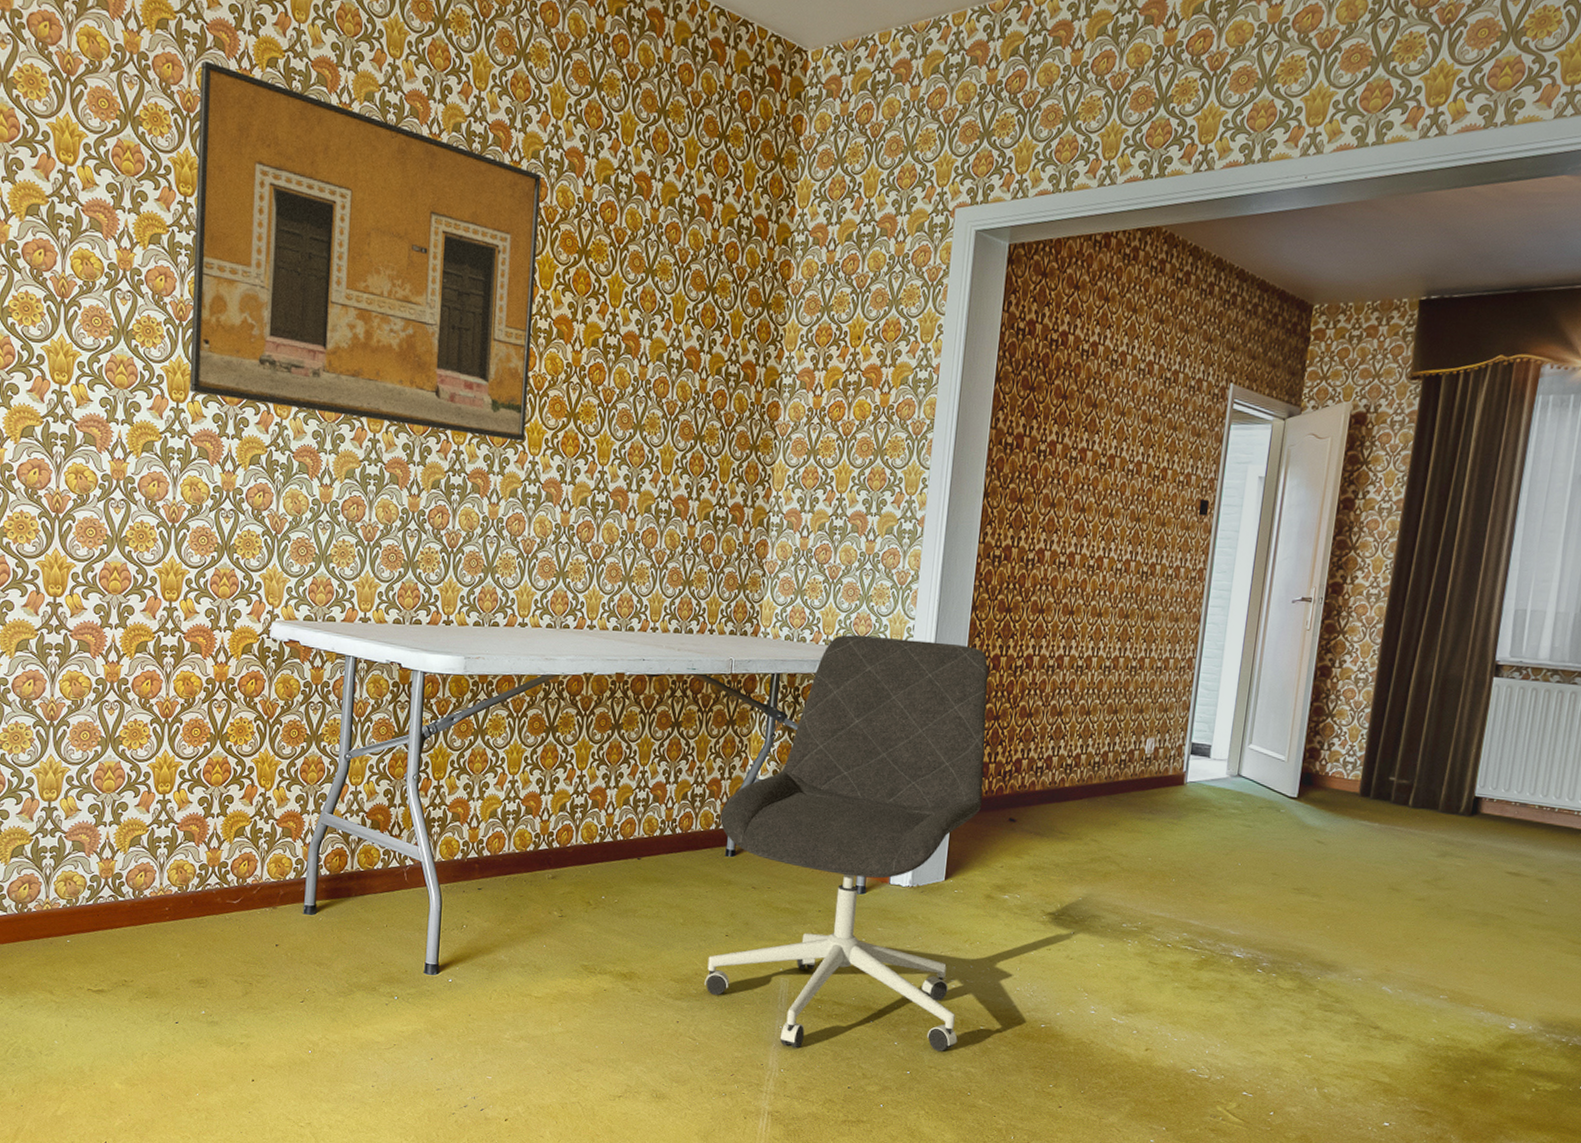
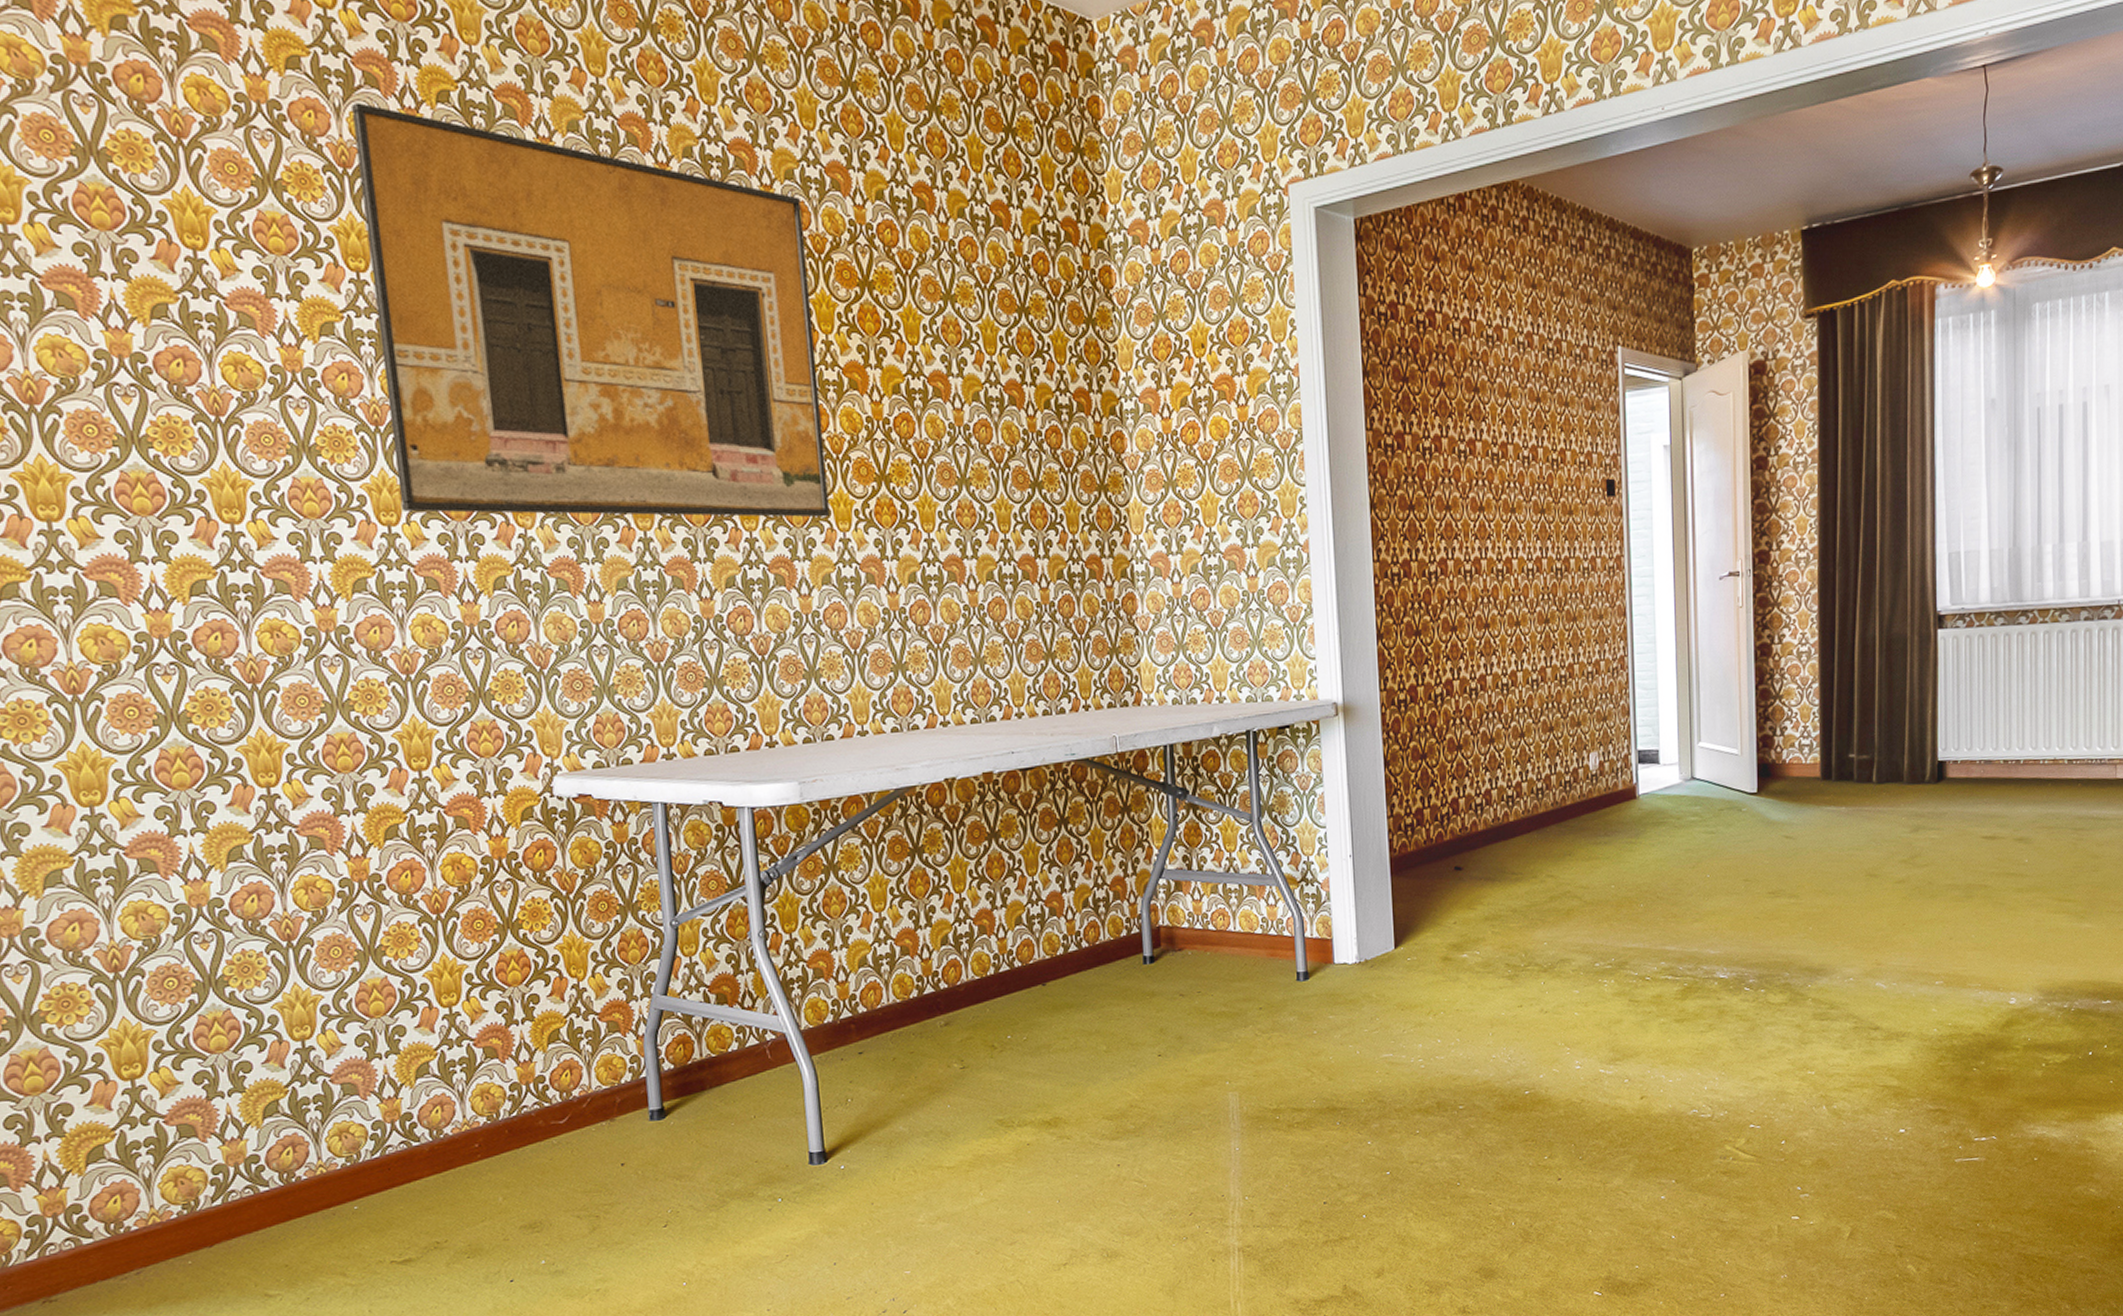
office chair: present [705,634,989,1051] -> none [1130,680,1437,1170]

